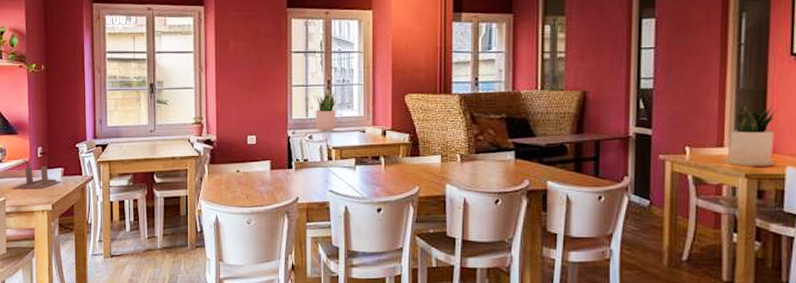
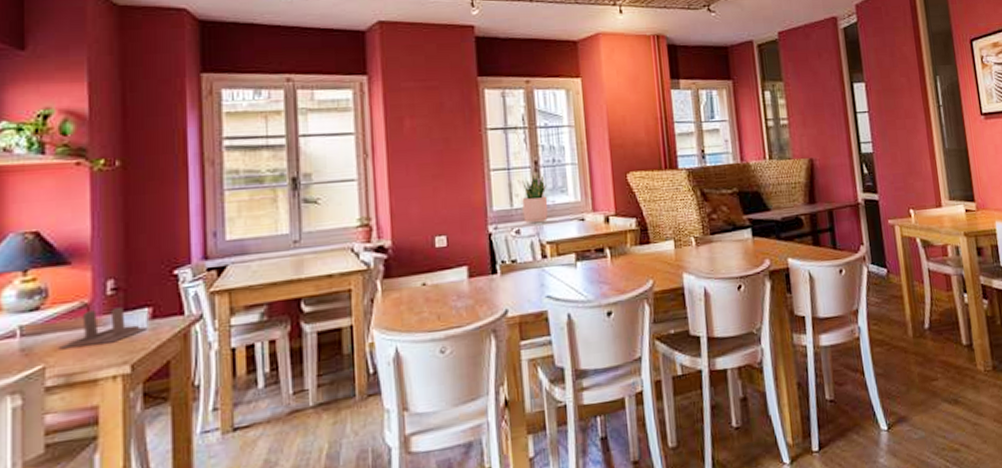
planter: present [722,105,777,166] -> none [943,164,987,226]

